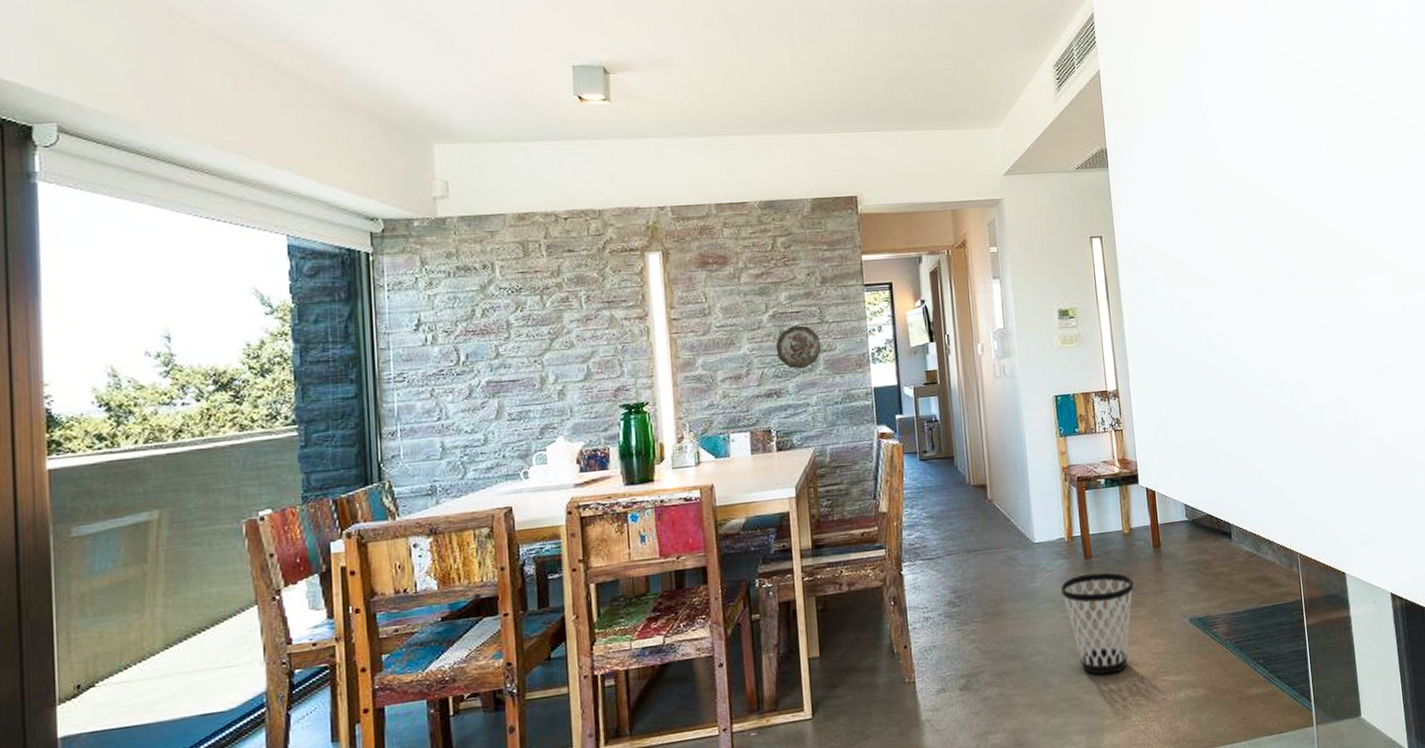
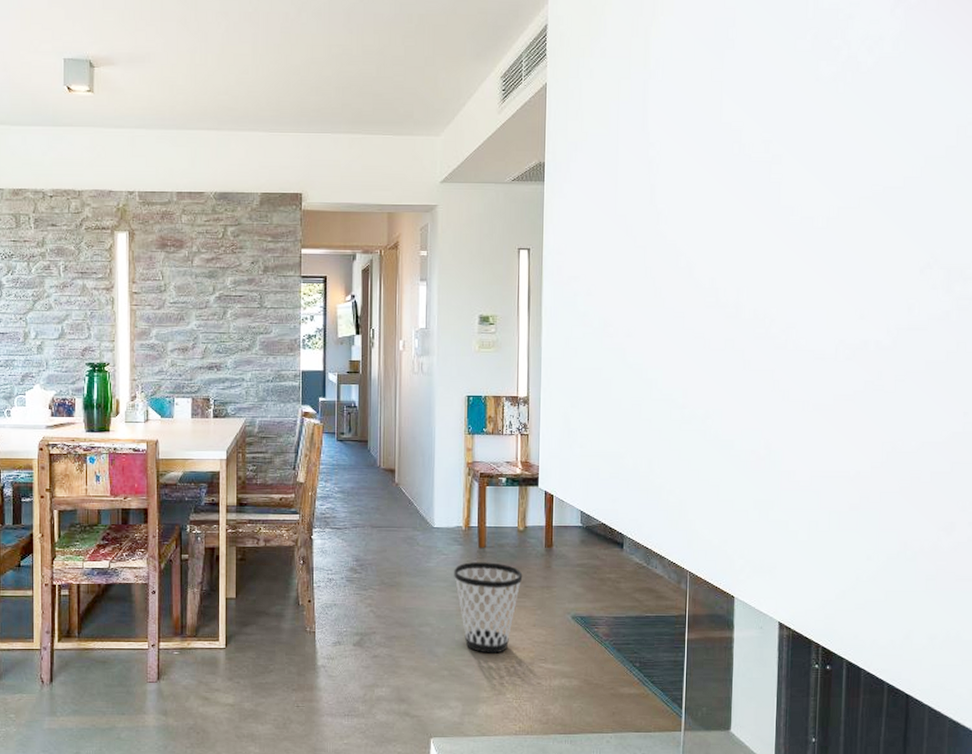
decorative plate: present [776,325,822,370] -> none [219,308,259,348]

